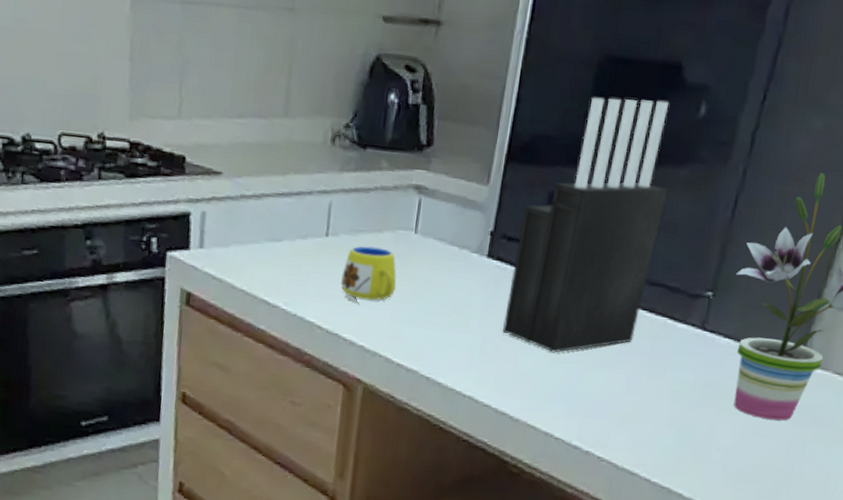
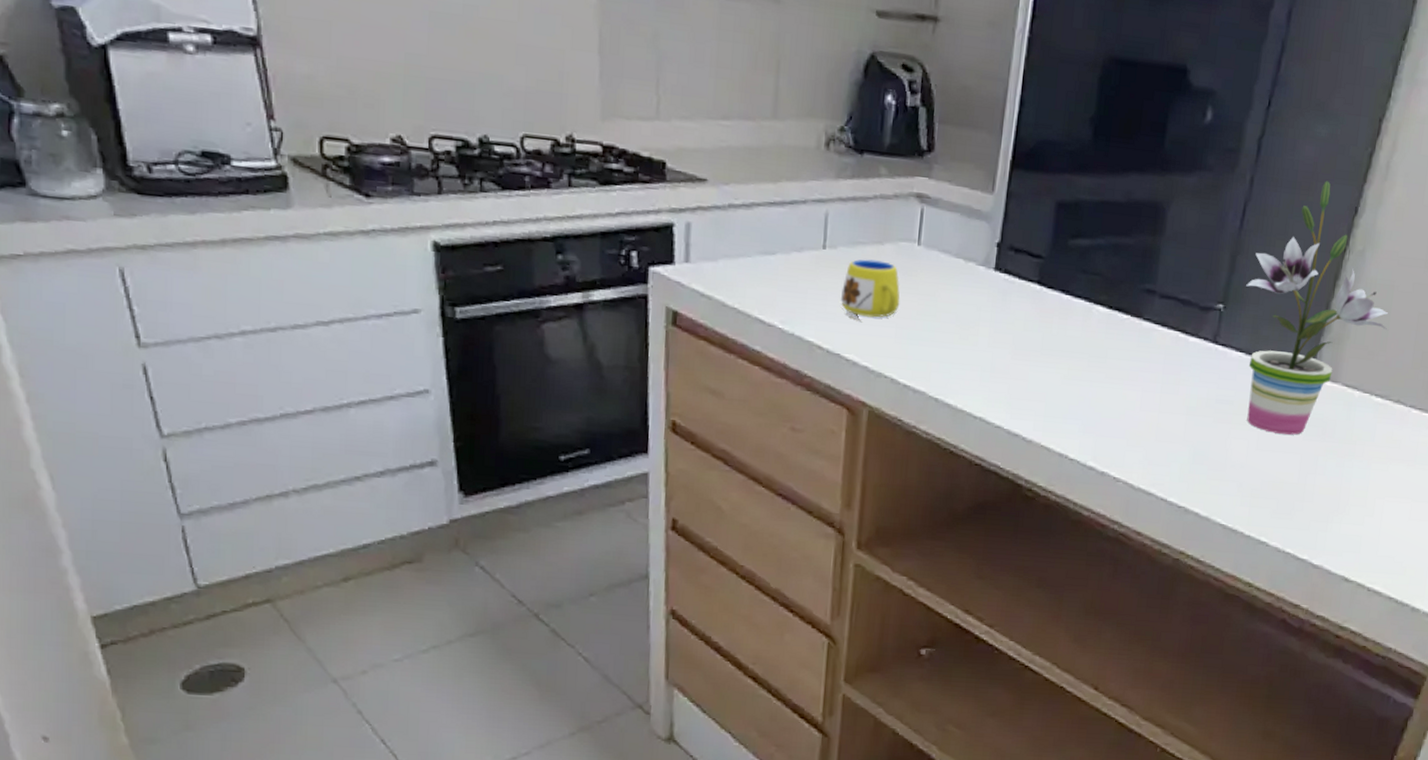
knife block: present [503,97,669,353] -> none [1013,101,1177,370]

